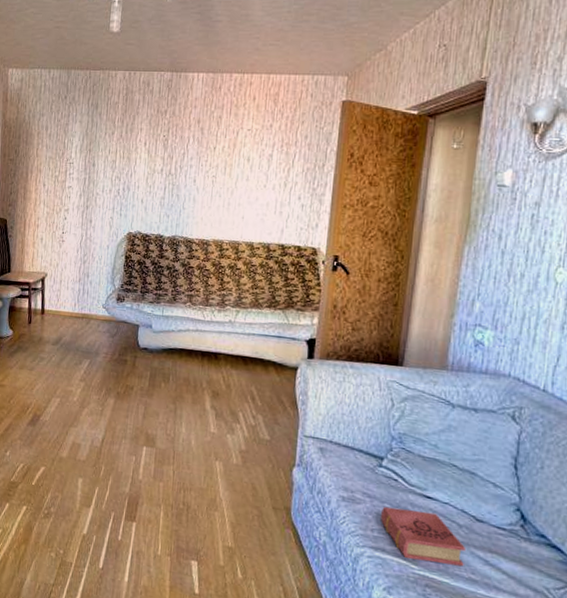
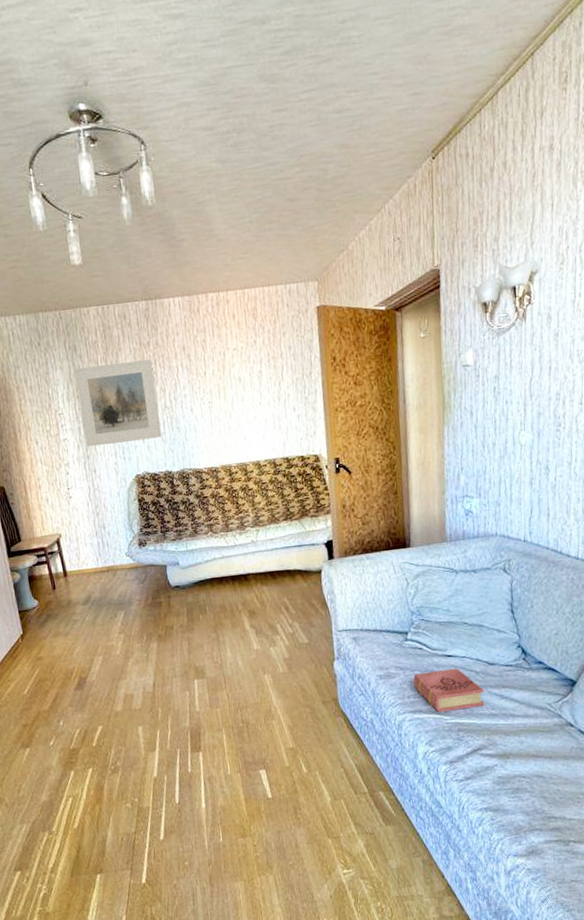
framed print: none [88,124,166,202] -> present [74,358,162,447]

